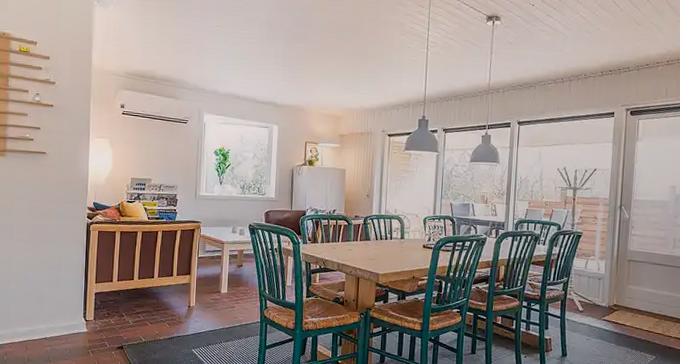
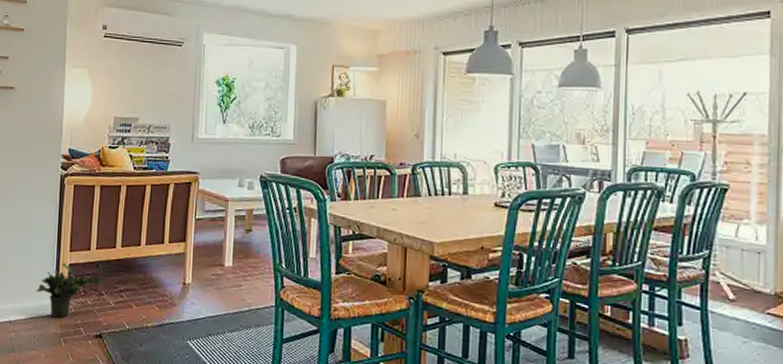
potted plant: none [67,291,122,335] -> present [36,262,101,318]

